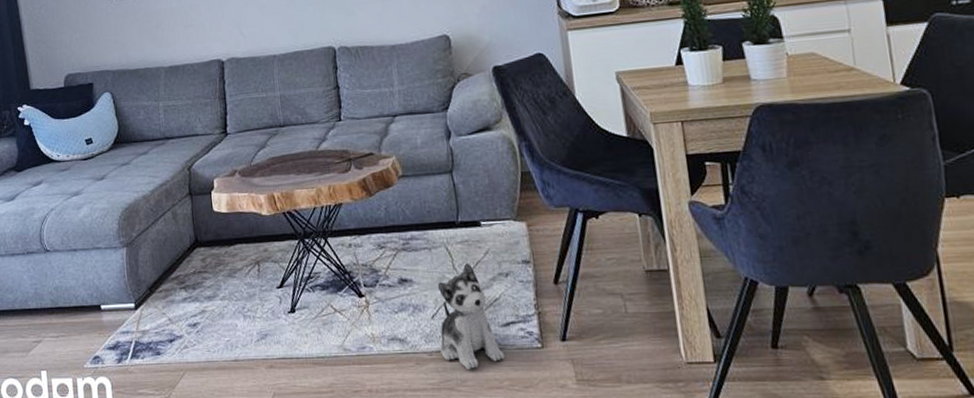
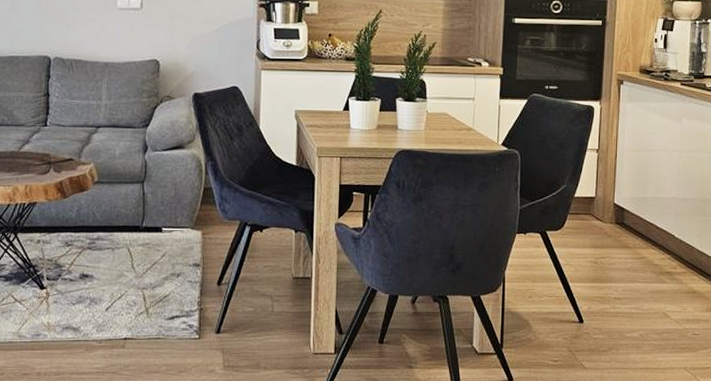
plush toy: present [437,263,504,370] -> none [110,263,165,357]

